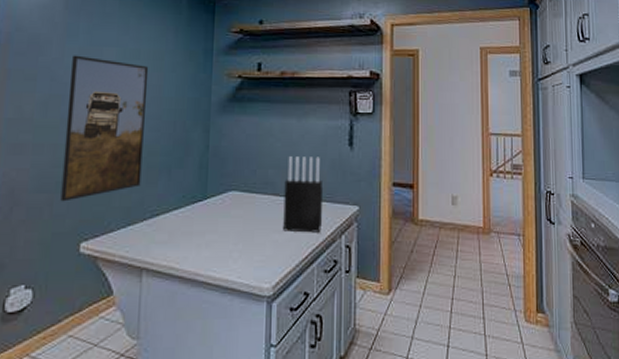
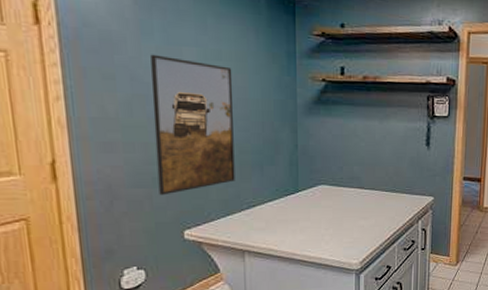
knife block: present [283,156,324,233] -> none [368,155,403,219]

